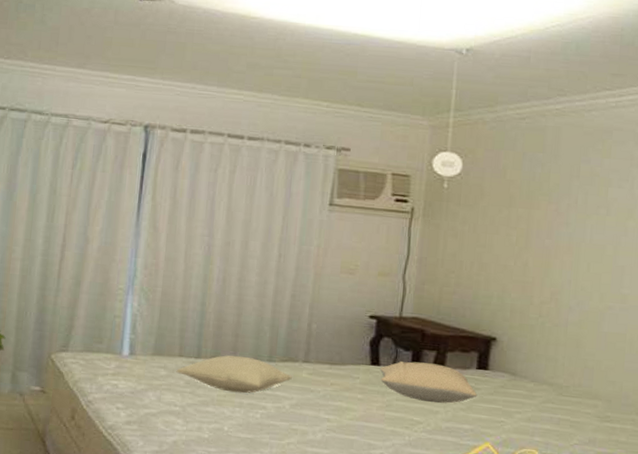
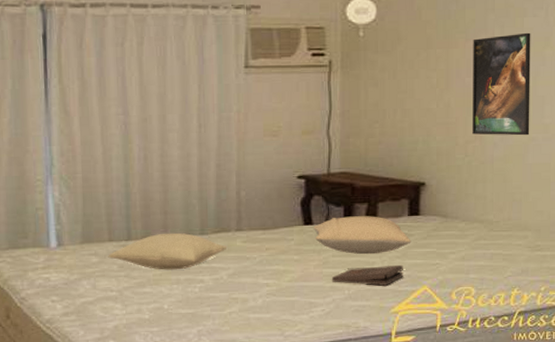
pizza box: none [393,414,467,437] -> present [331,264,403,286]
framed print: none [548,202,615,304] -> present [472,32,531,136]

